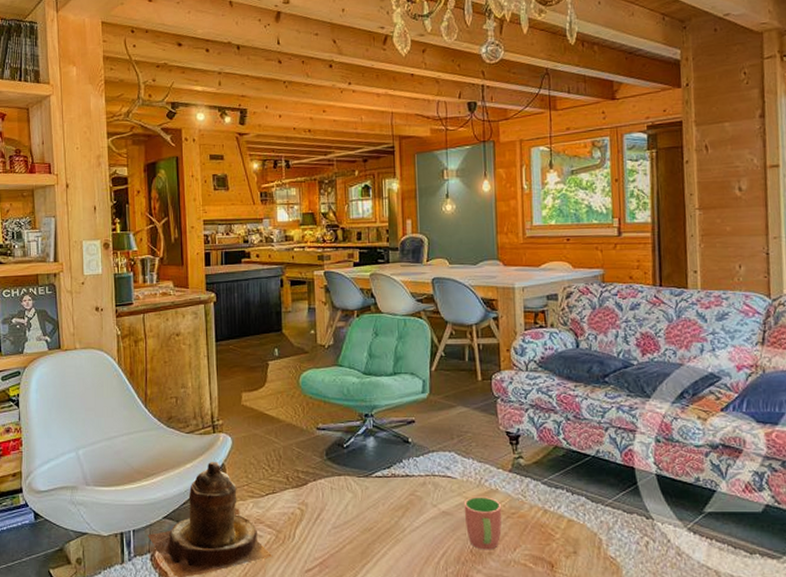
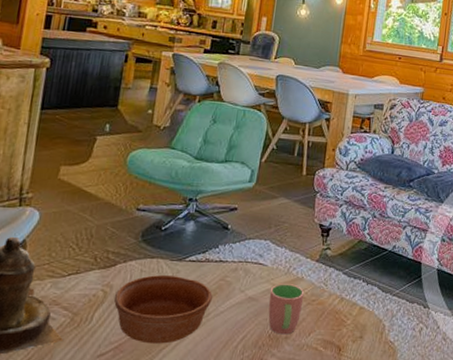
bowl: none [310,491,405,560] -> present [113,274,213,344]

